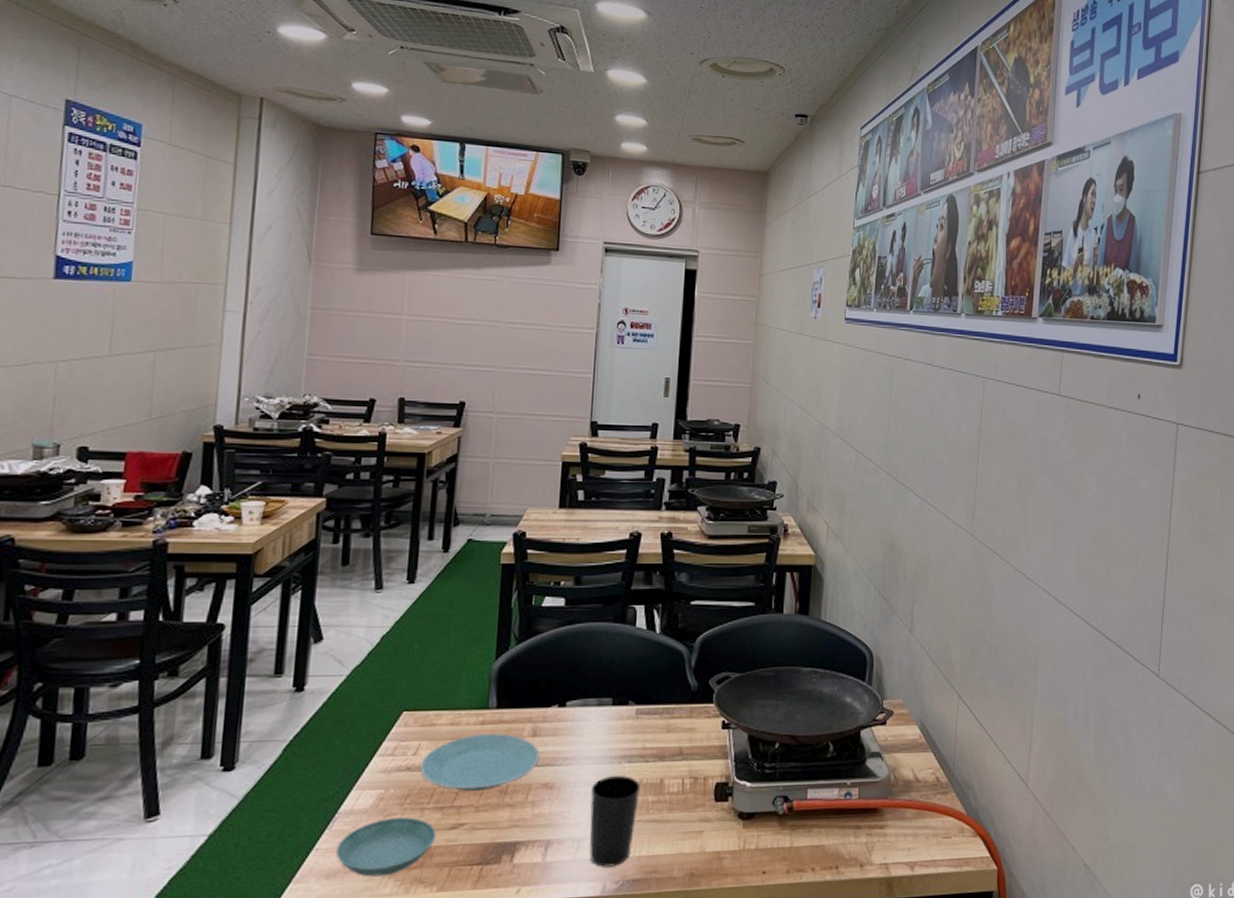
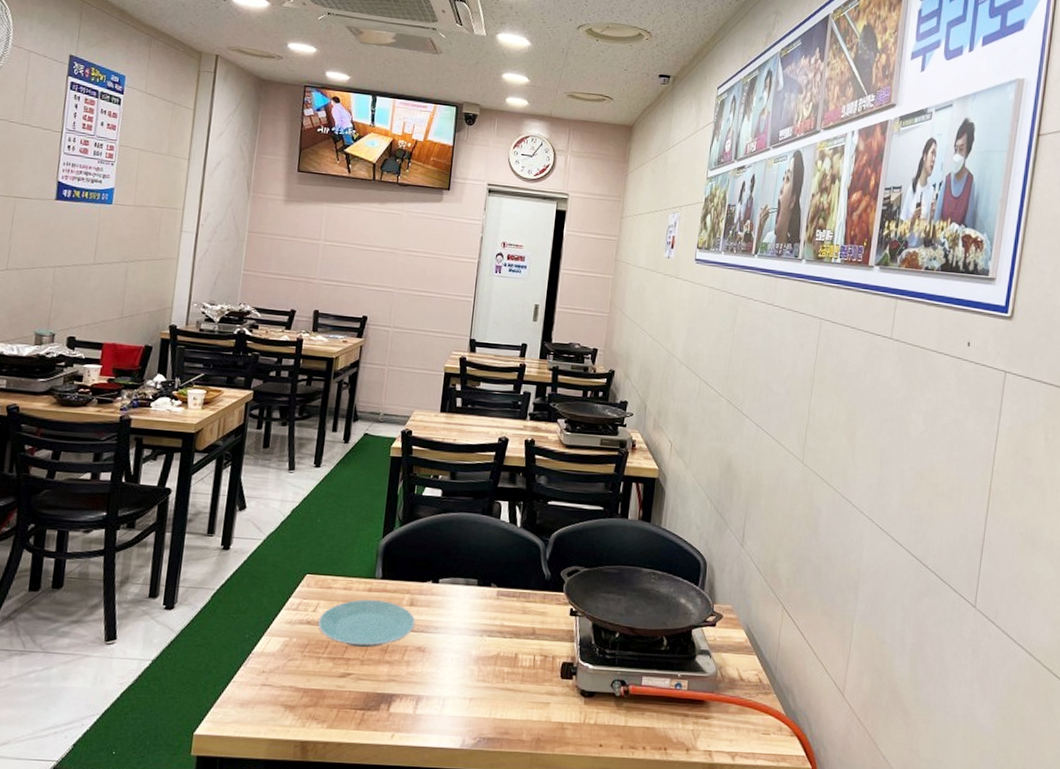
saucer: present [336,817,436,877] -> none [248,662,329,710]
cup: present [589,774,640,867] -> none [452,646,498,725]

